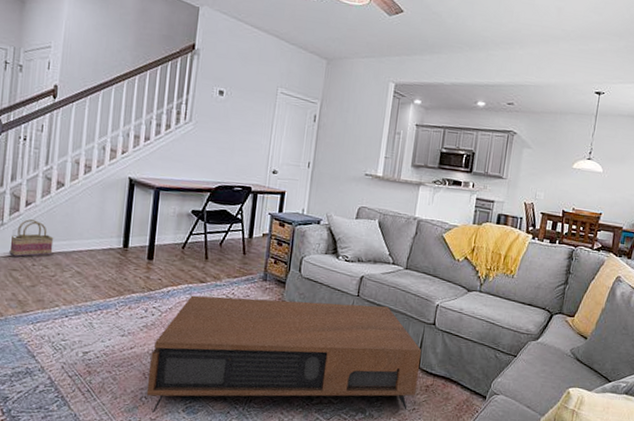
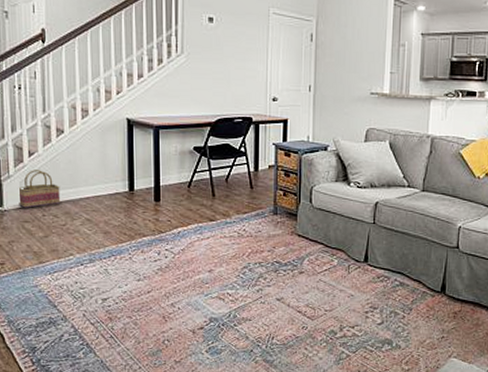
coffee table: present [146,295,422,413] -> none [168,232,447,355]

